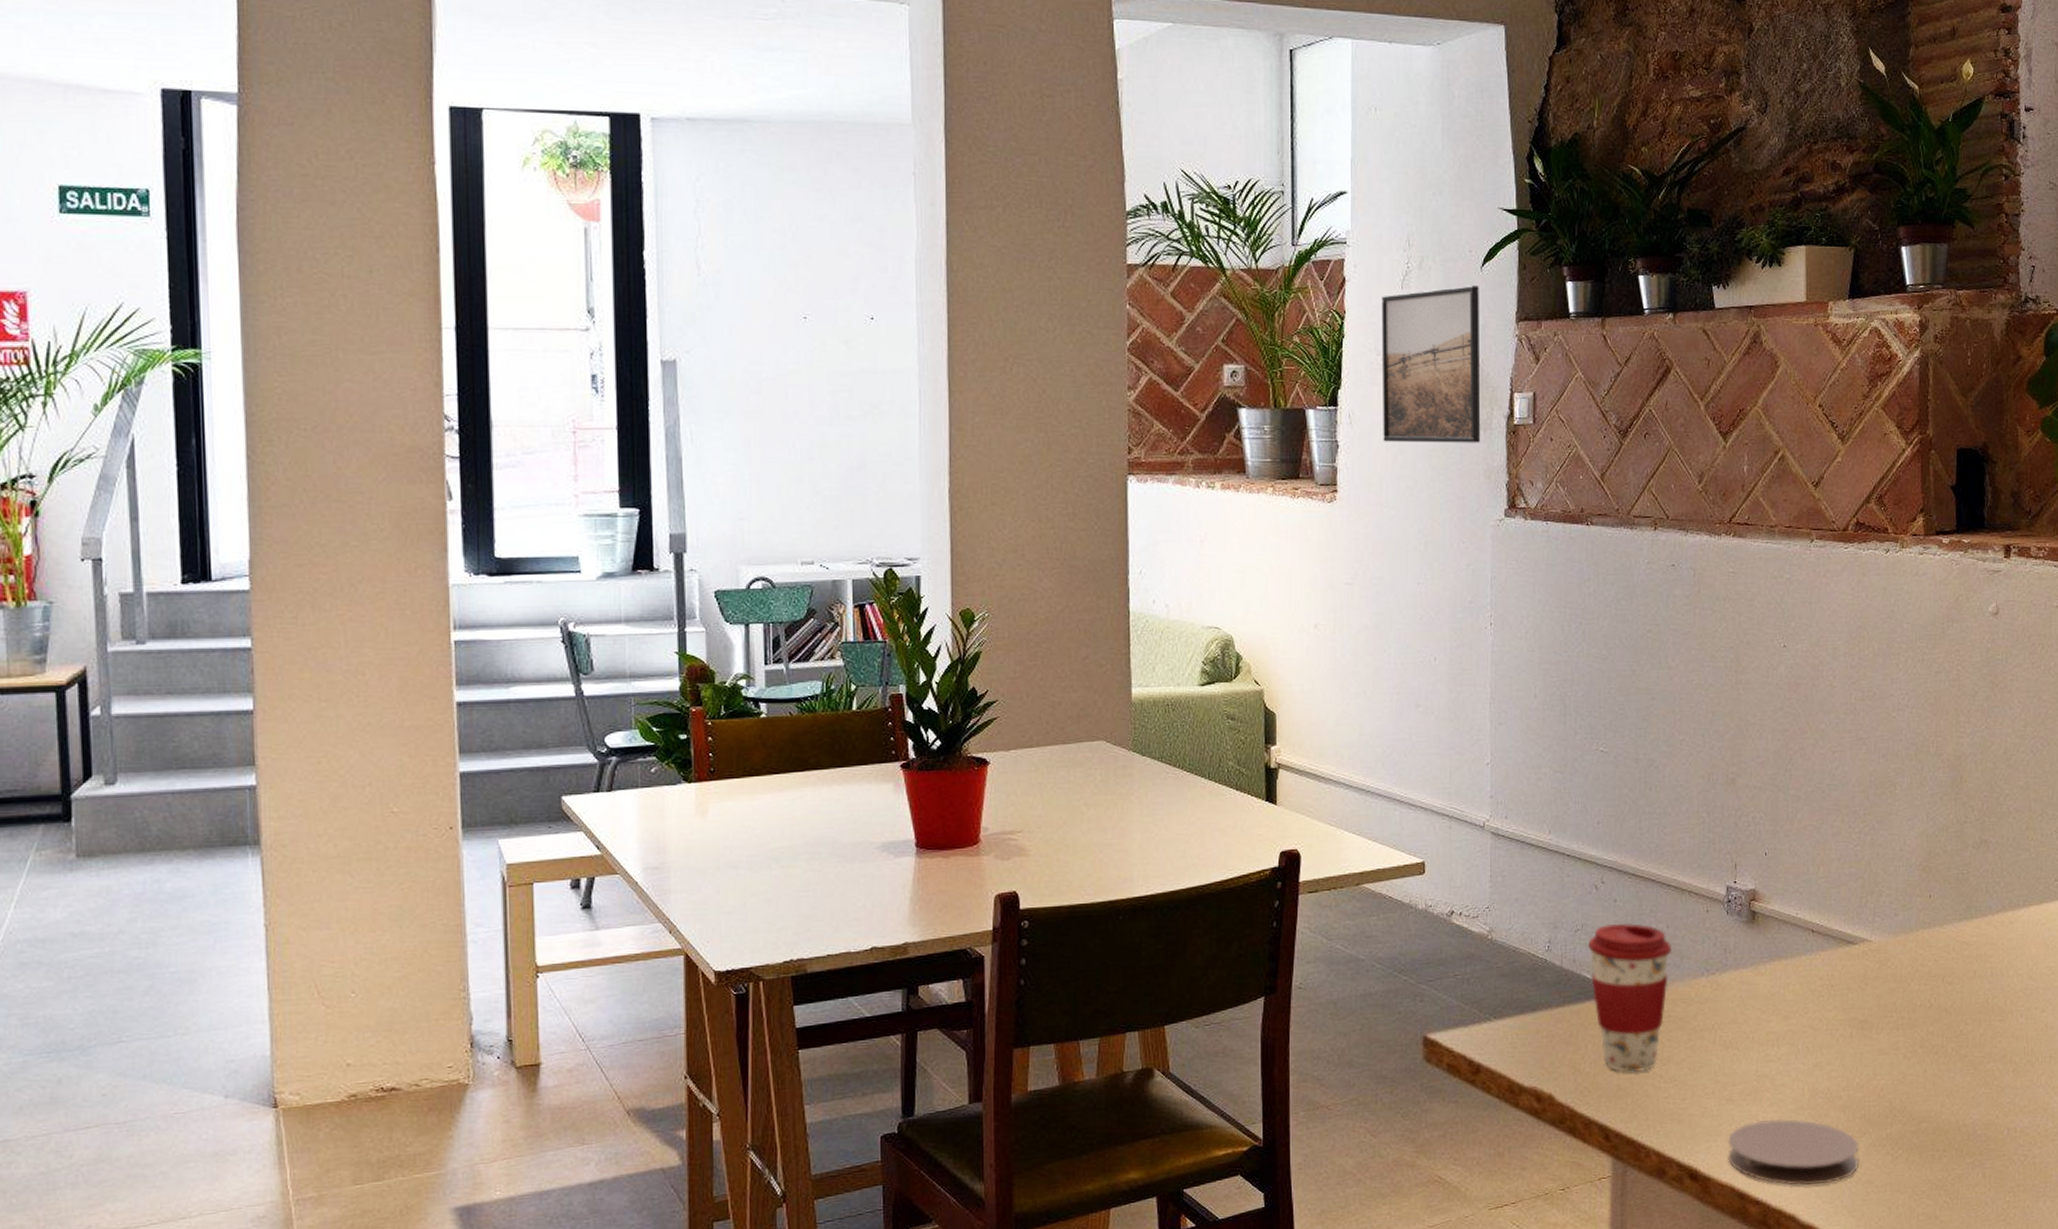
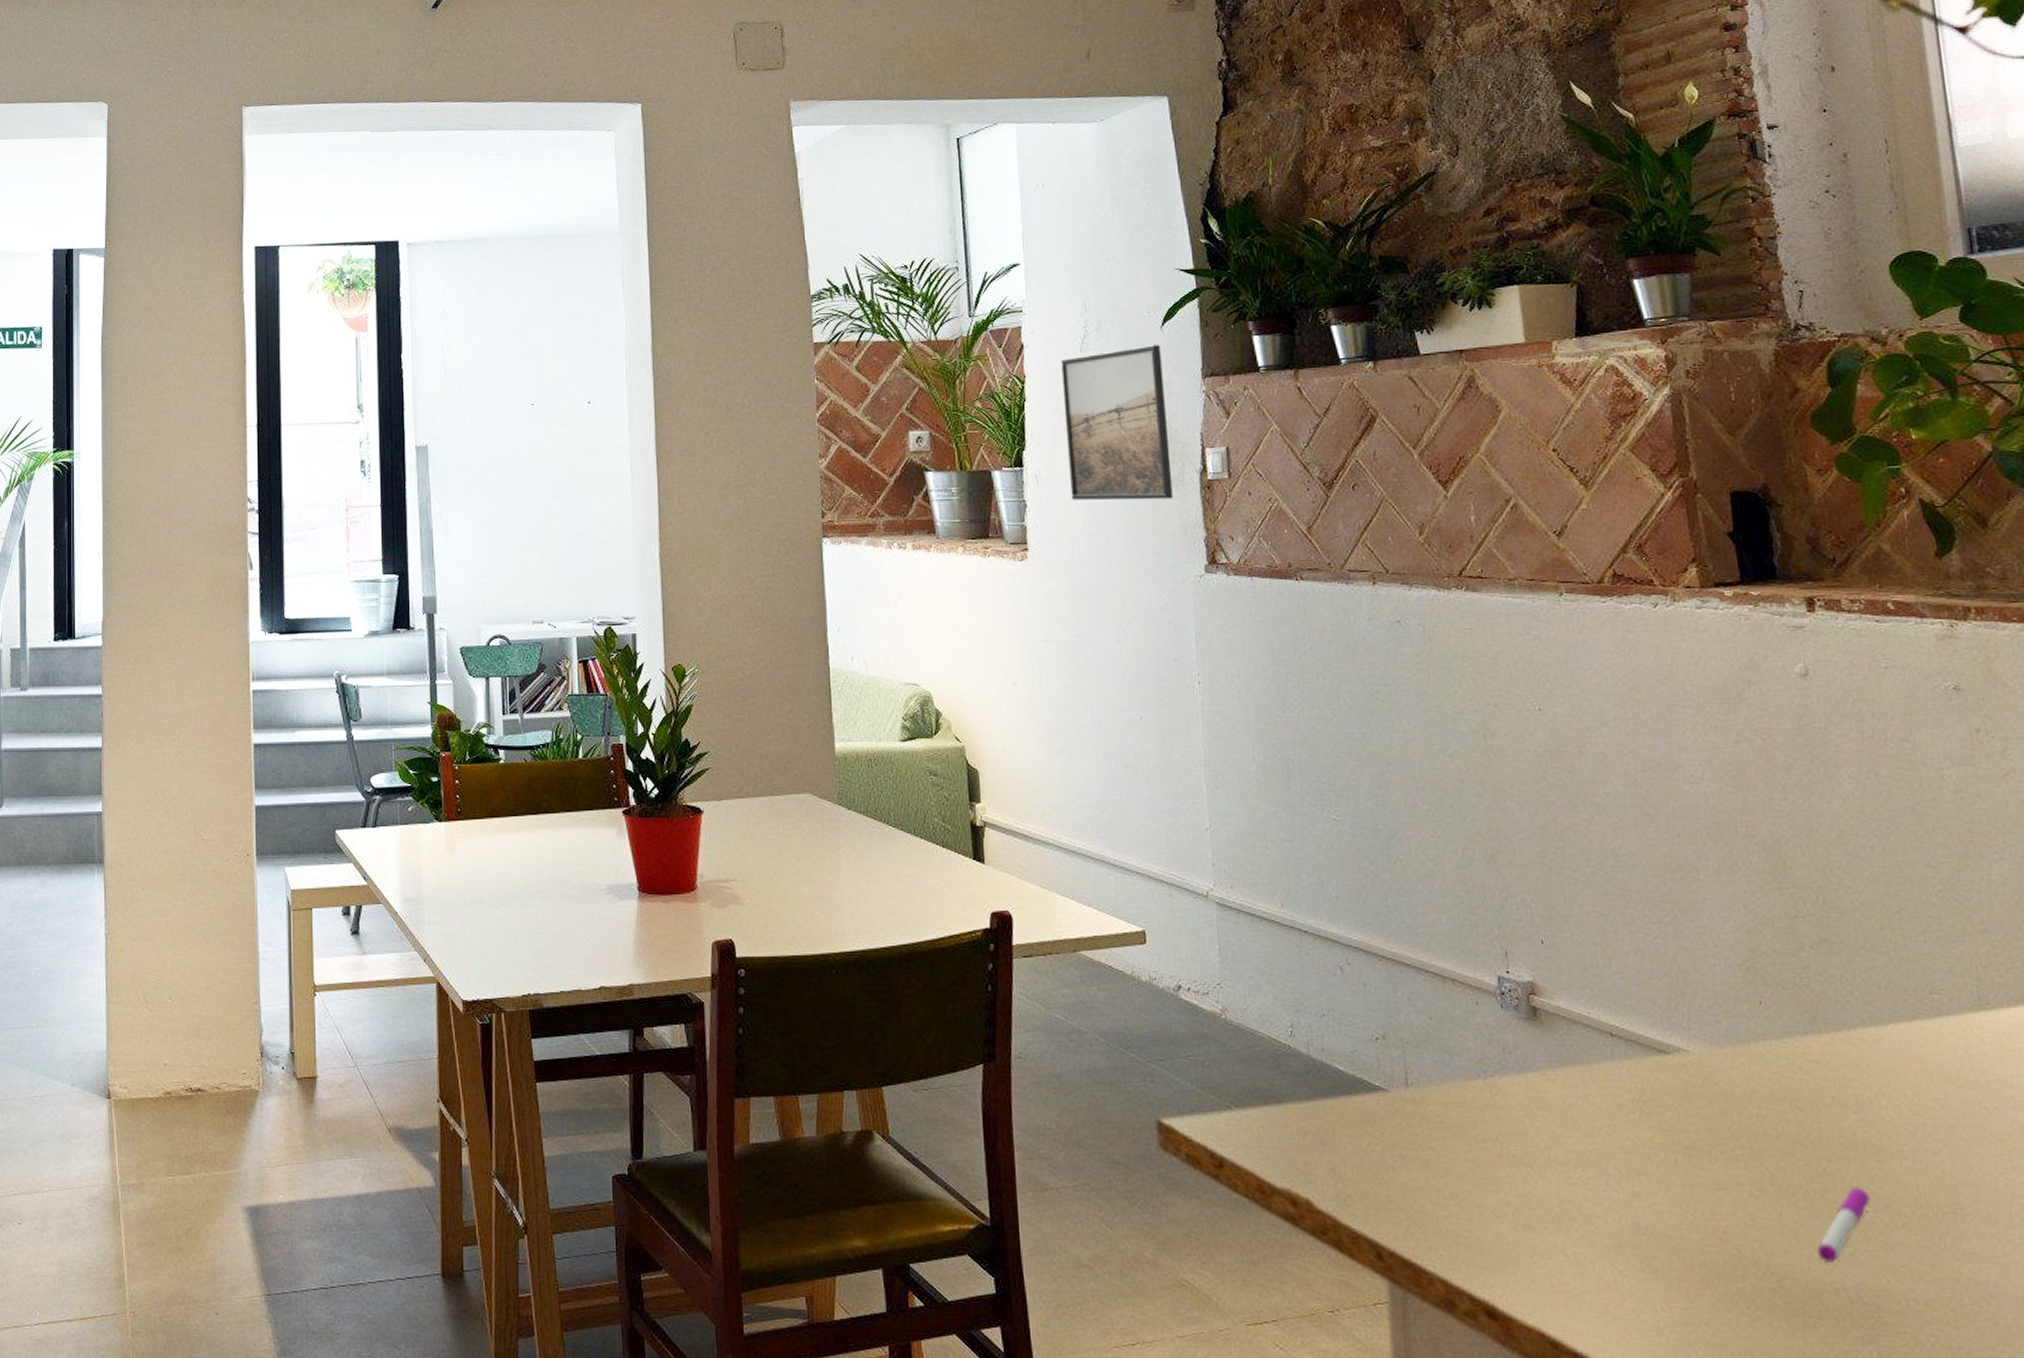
coffee cup: present [1588,922,1673,1073] -> none [1337,1010,1439,1184]
coaster: present [1728,1118,1859,1186] -> none [1529,1255,1705,1341]
pen: none [1948,1043,1992,1106] -> present [1817,1187,1871,1262]

